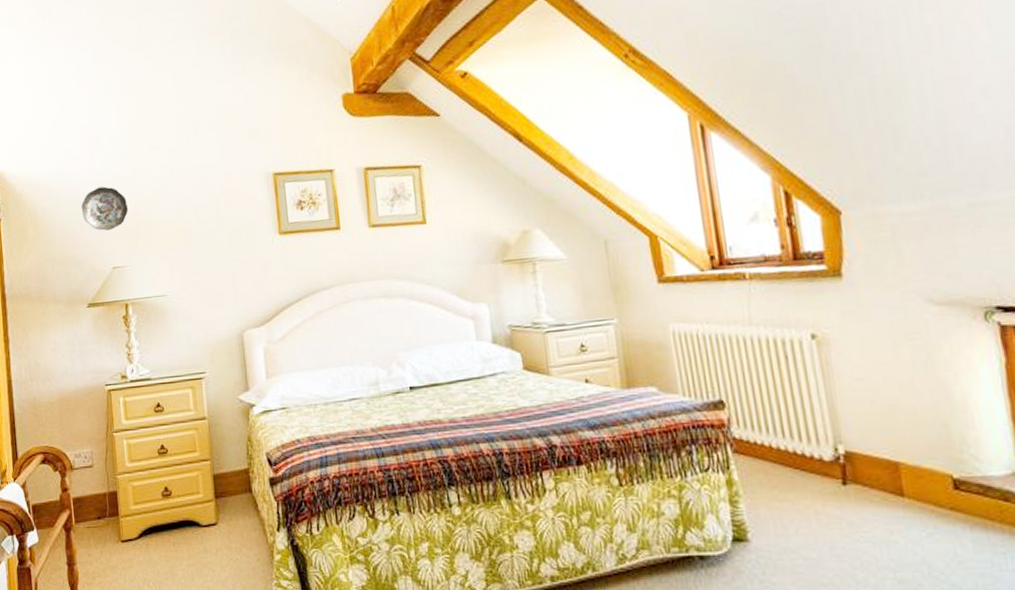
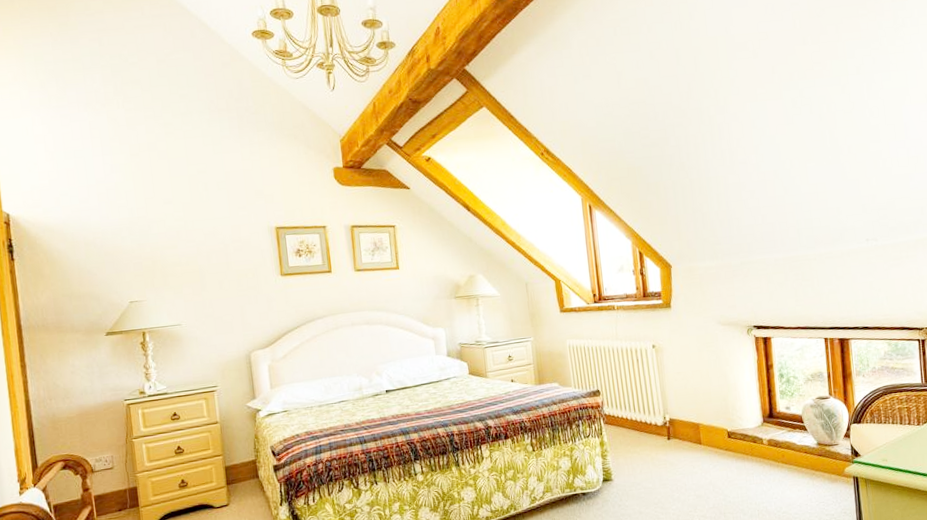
decorative plate: present [81,186,129,231] -> none [98,233,145,271]

